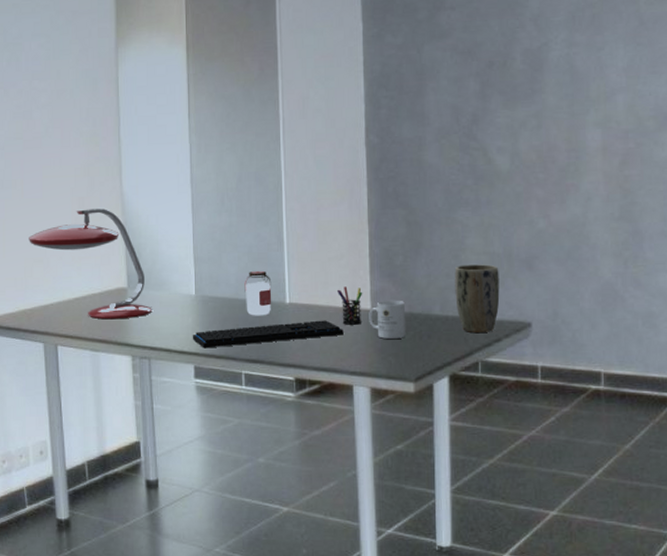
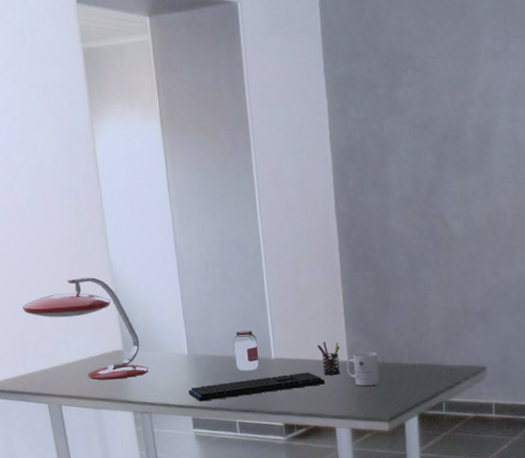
plant pot: present [454,264,500,332] -> none [419,318,459,377]

